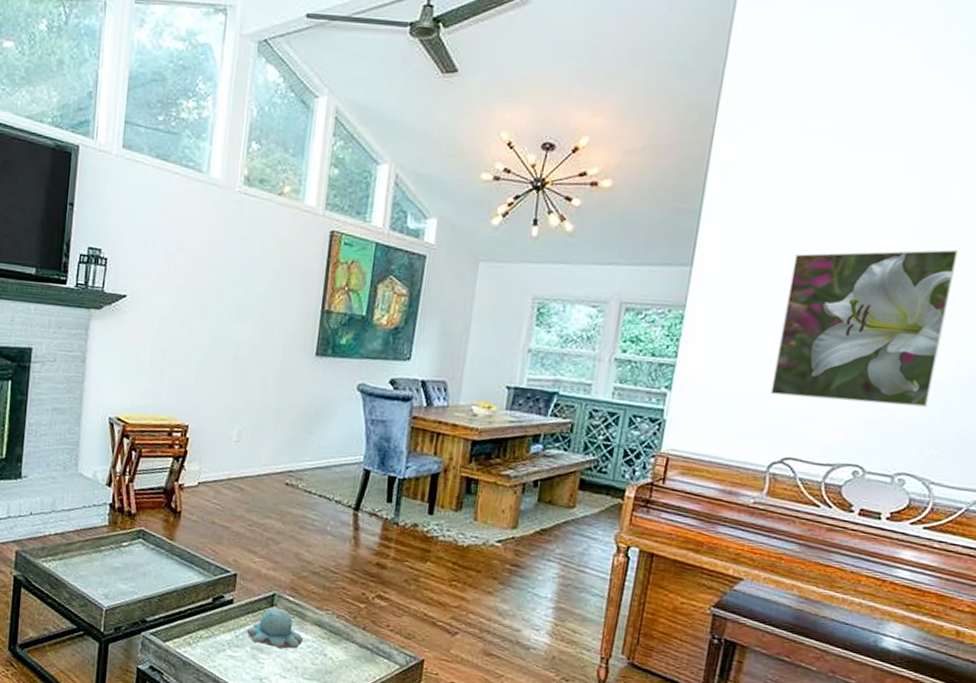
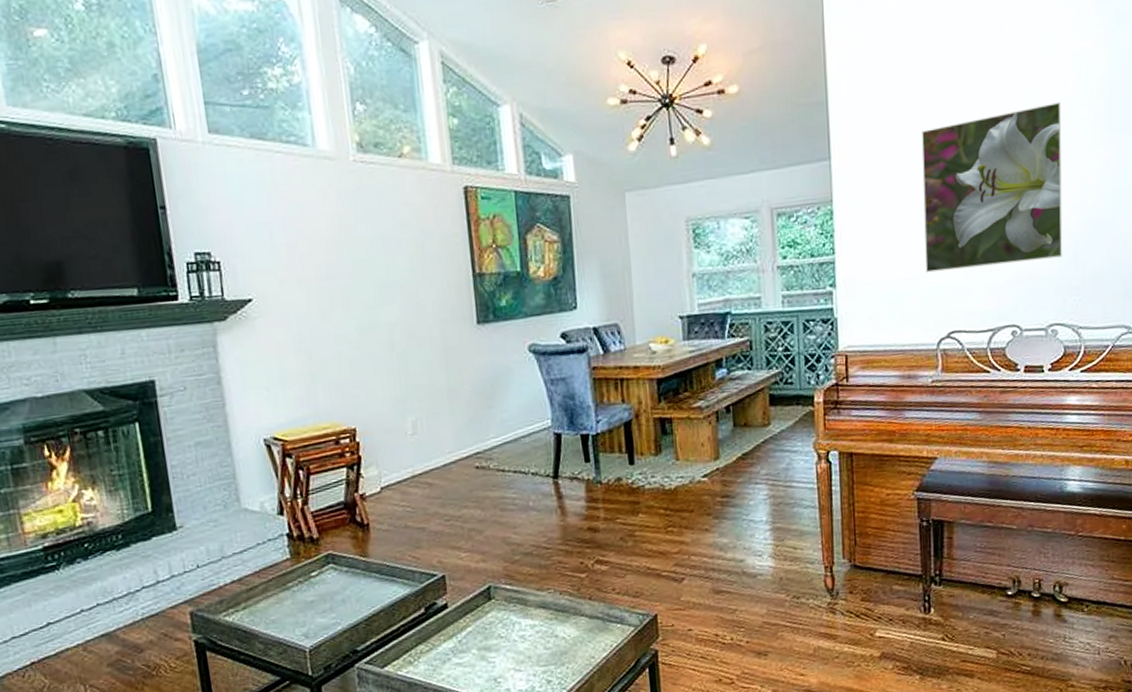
candle: present [246,606,304,649] -> none [468,598,531,643]

